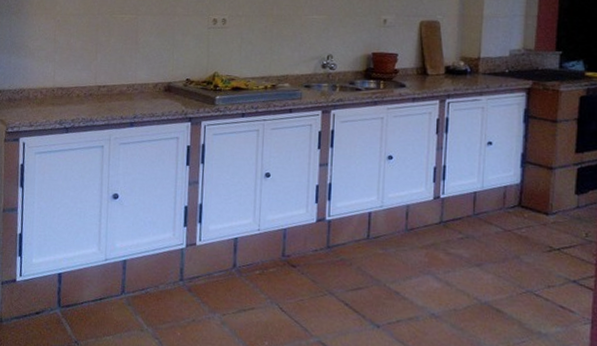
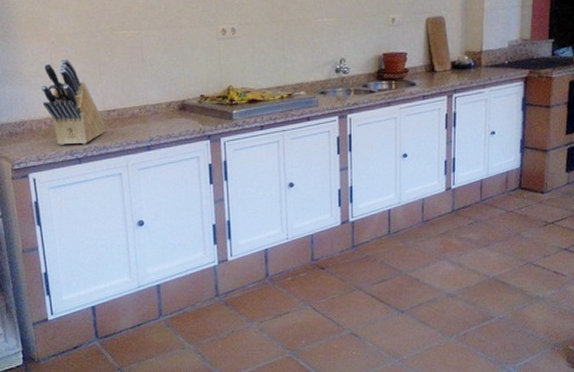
knife block: none [41,35,95,116] -> present [40,58,106,145]

